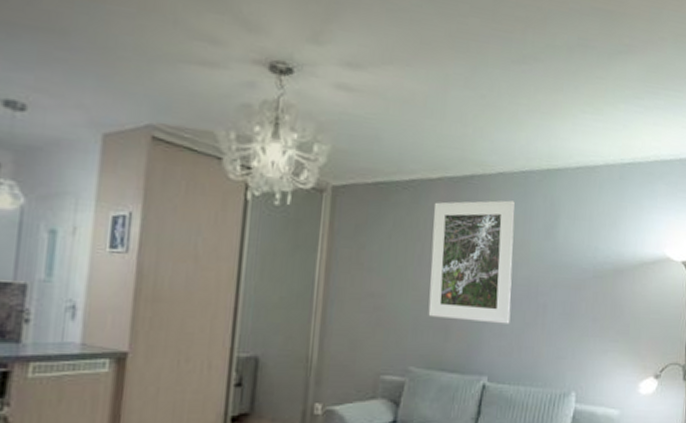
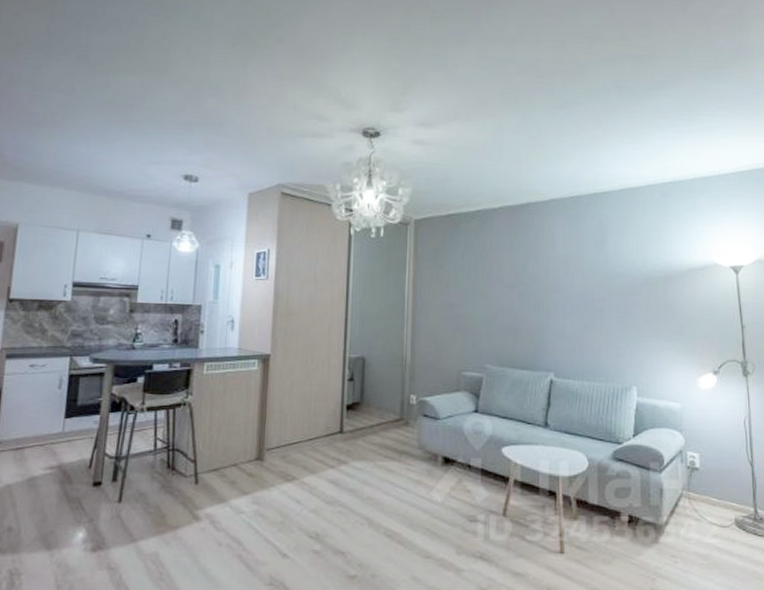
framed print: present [428,200,515,324] -> none [497,222,571,327]

